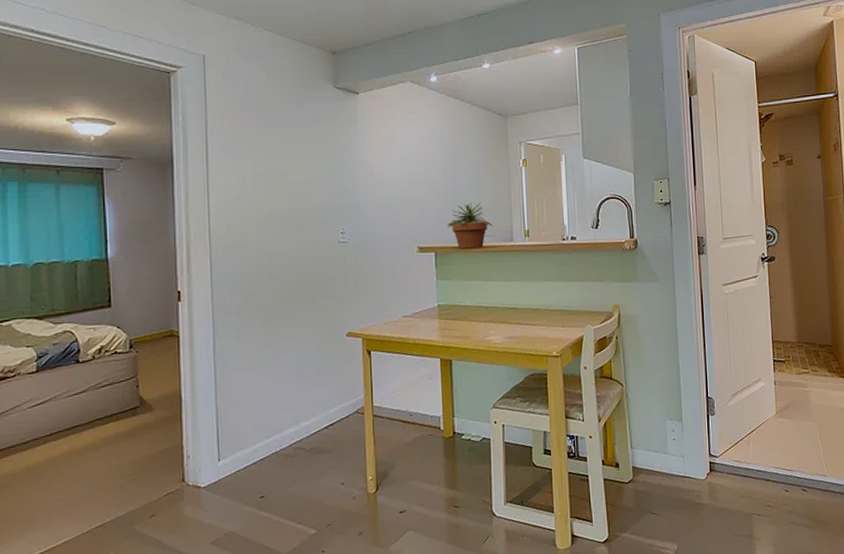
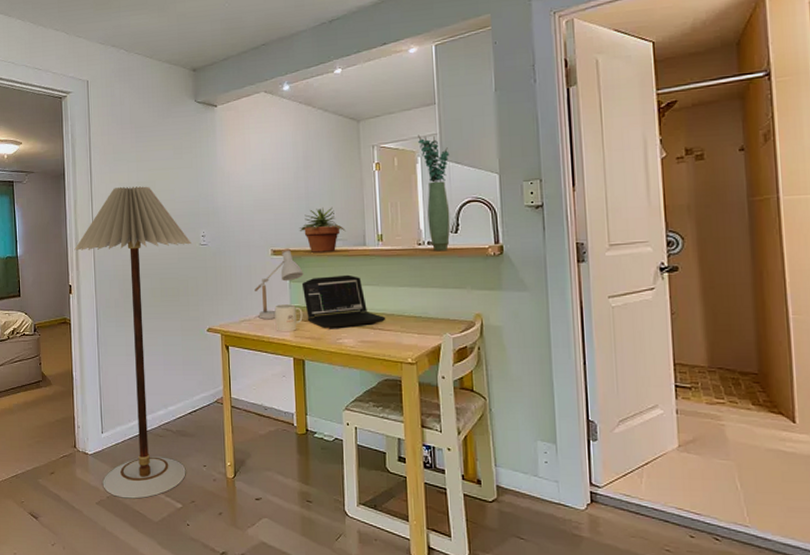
floor lamp: none [185,177,329,533] -> present [74,186,192,499]
desk lamp: none [399,245,451,321] -> present [255,248,304,320]
mug: none [420,303,450,333] -> present [274,304,303,332]
laptop: none [449,270,533,327] -> present [301,274,386,329]
vase: none [562,133,592,247] -> present [418,135,451,252]

